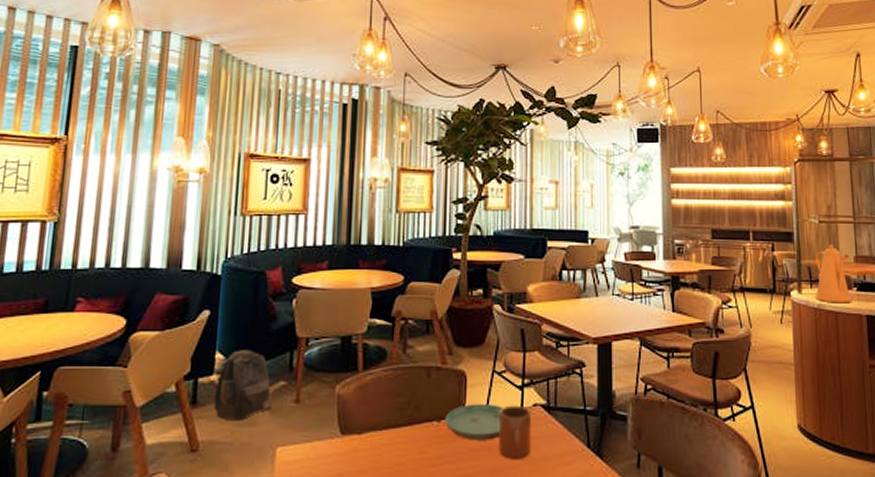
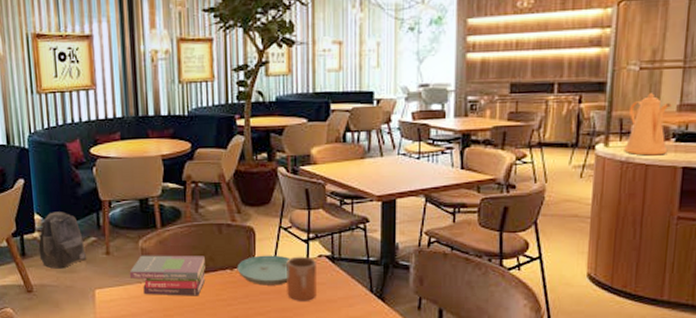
books: none [320,403,410,455] -> present [129,255,206,296]

